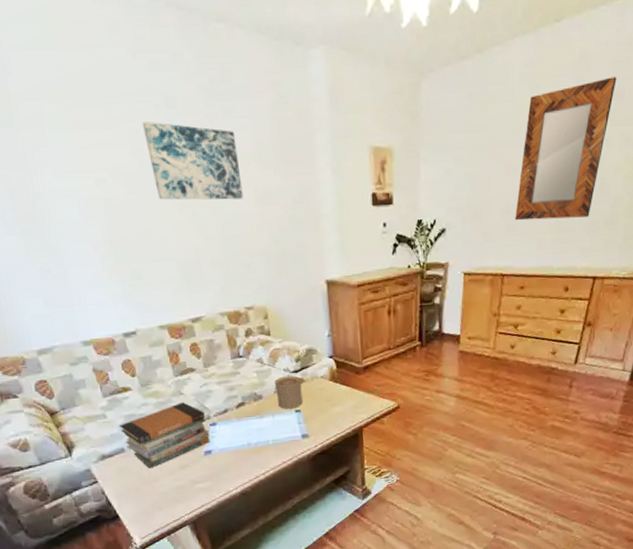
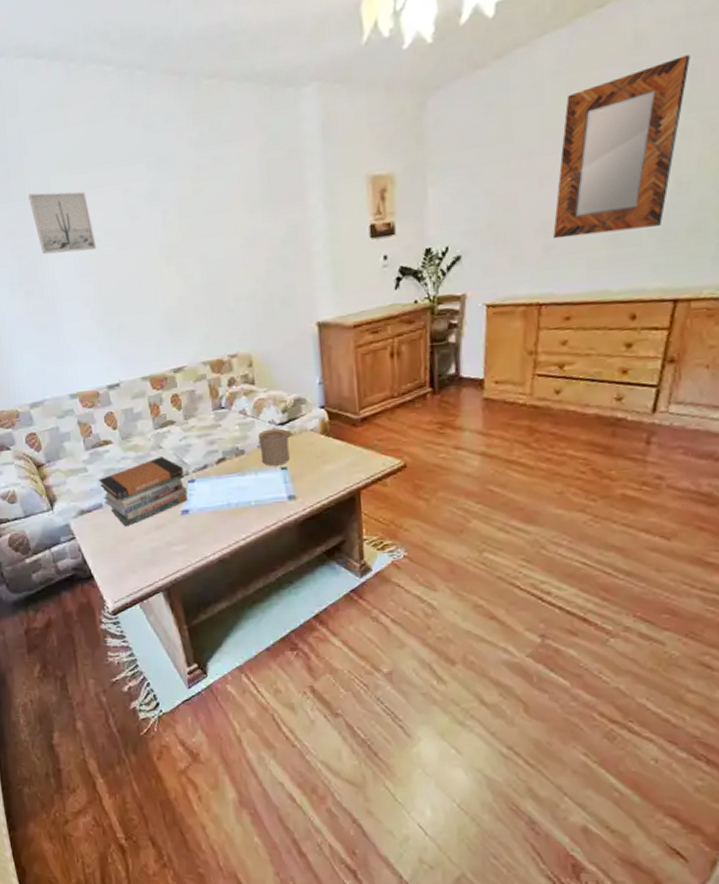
wall art: none [17,120,103,192] -> present [28,191,97,255]
wall art: present [142,122,243,200] -> none [135,178,230,253]

